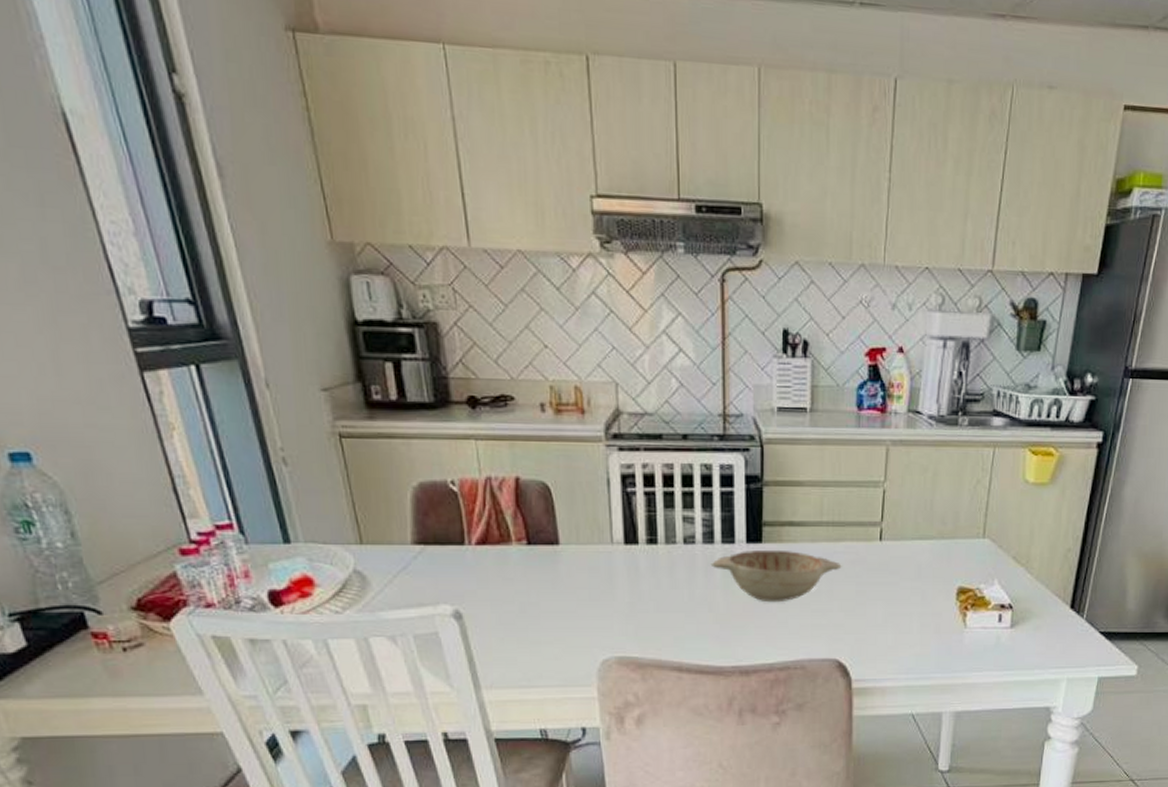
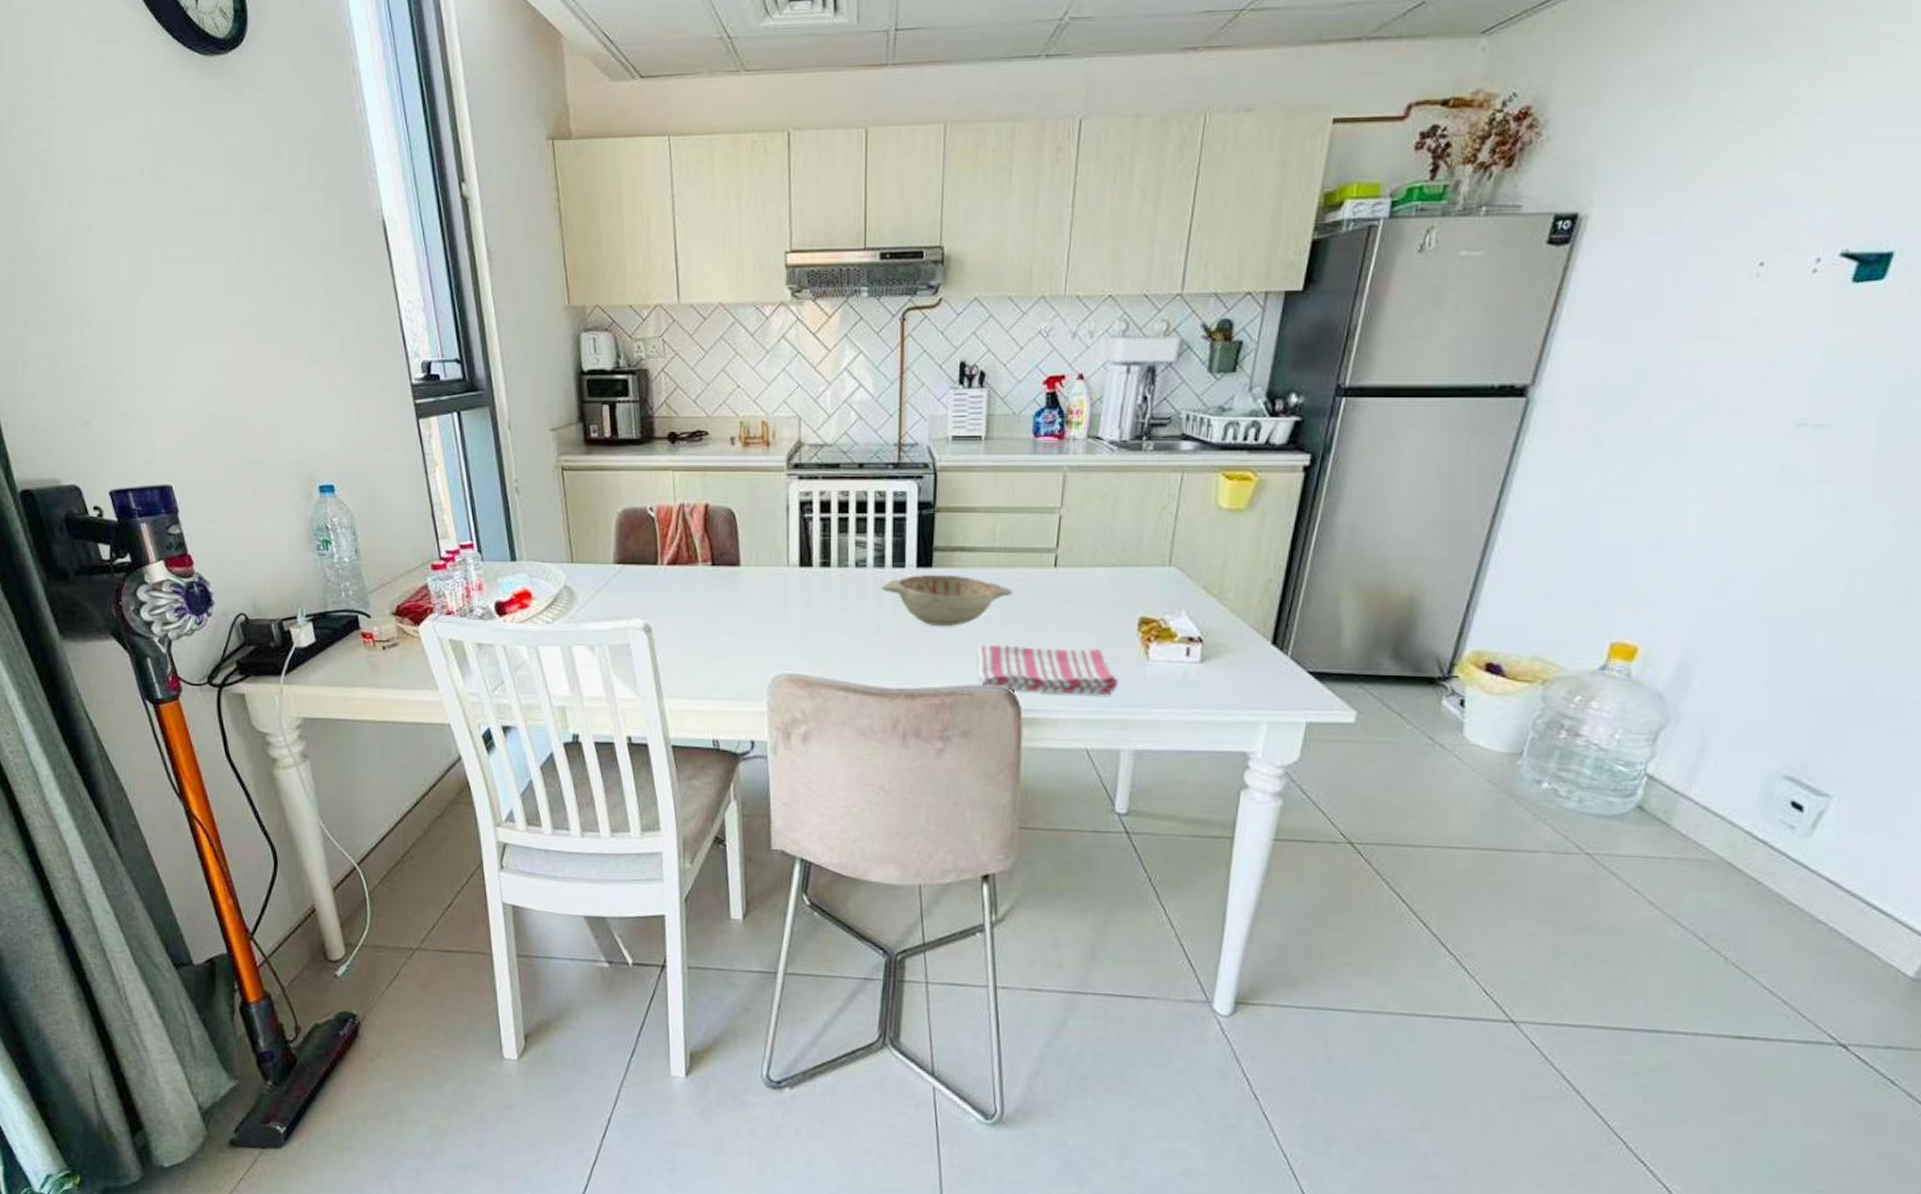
dish towel: none [809,618,940,664] -> present [977,644,1119,696]

